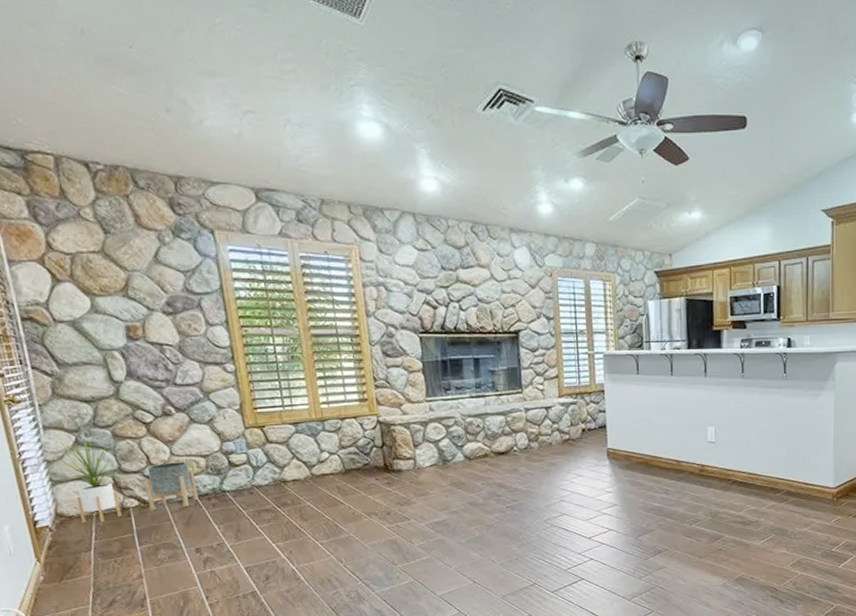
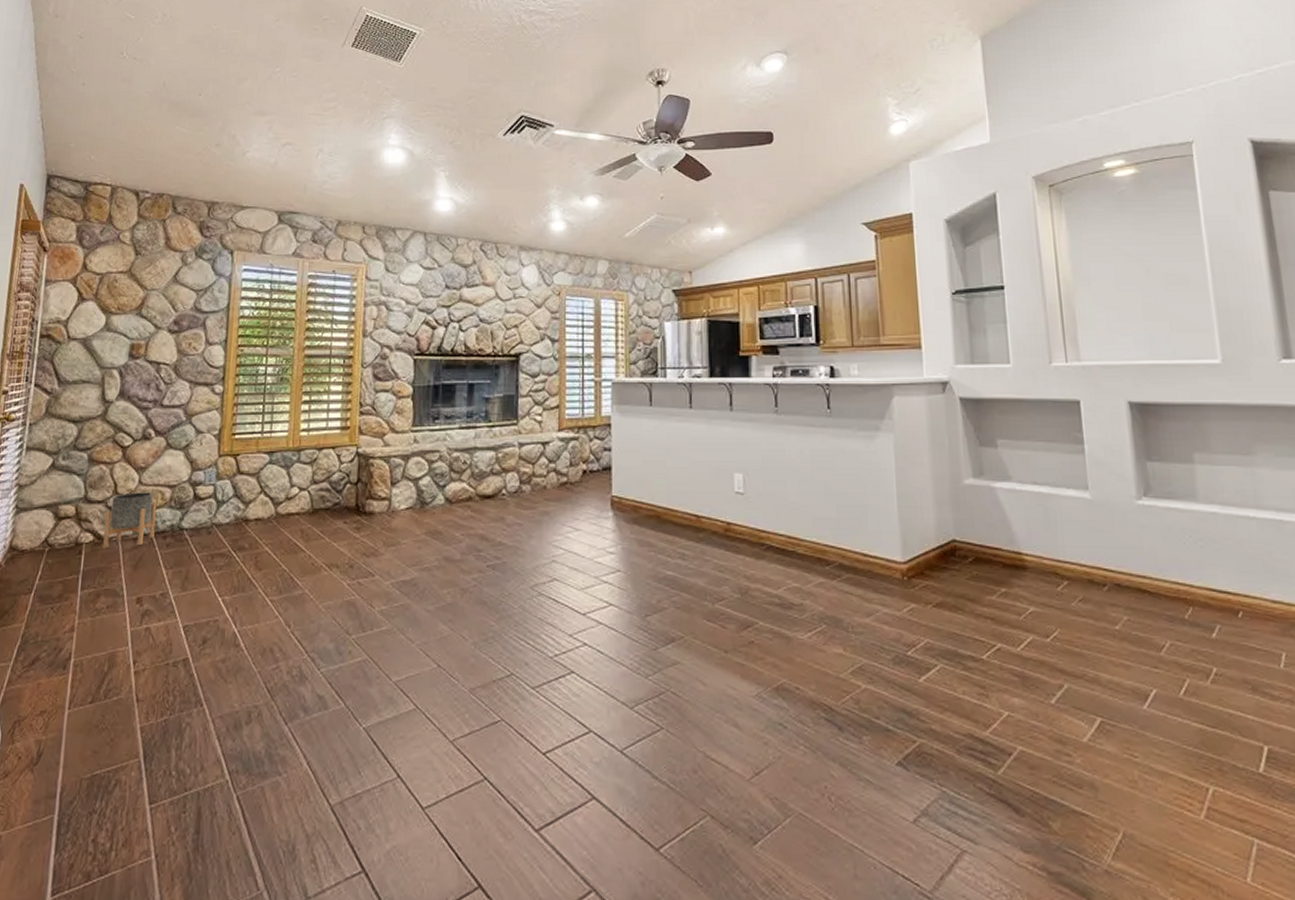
house plant: present [53,431,122,523] -> none [25,453,94,559]

